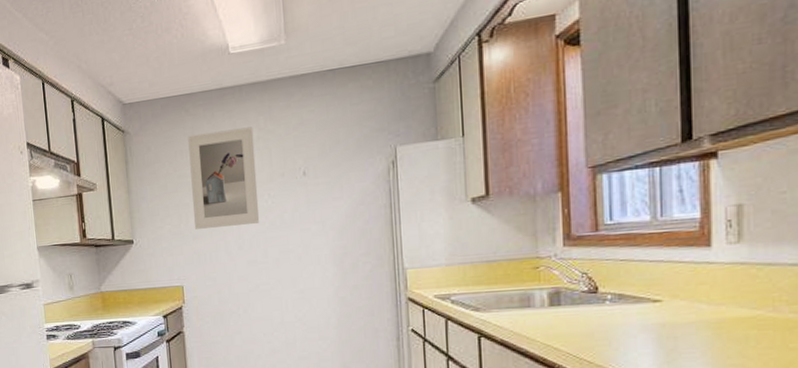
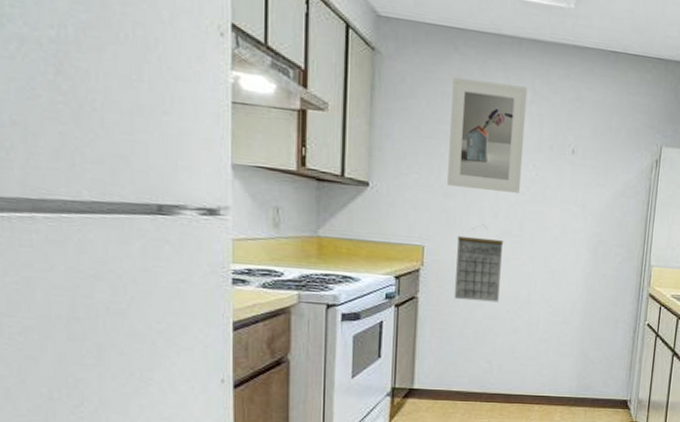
calendar: none [209,269,255,329] -> present [453,235,504,303]

